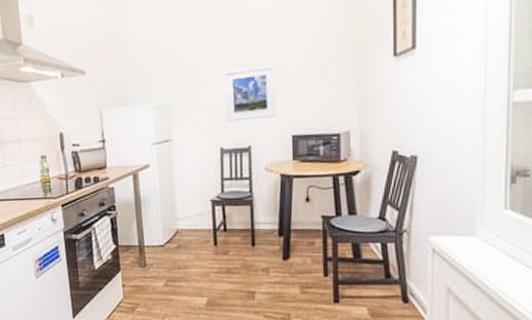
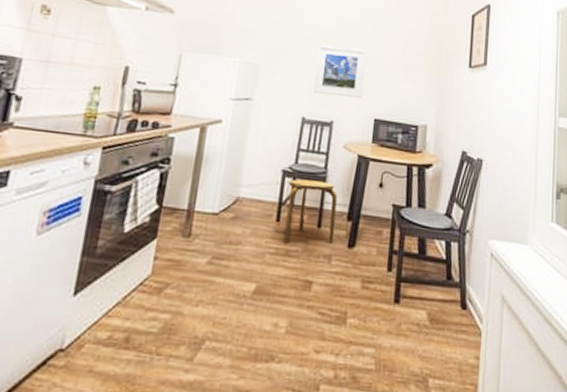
stool: none [218,204,269,261] -> present [283,179,338,242]

